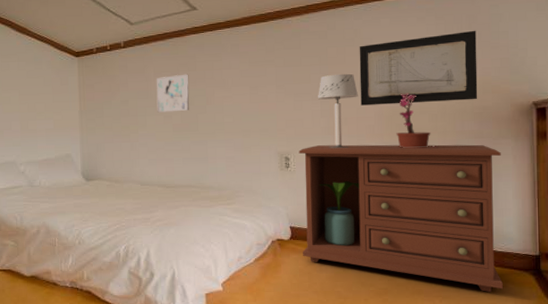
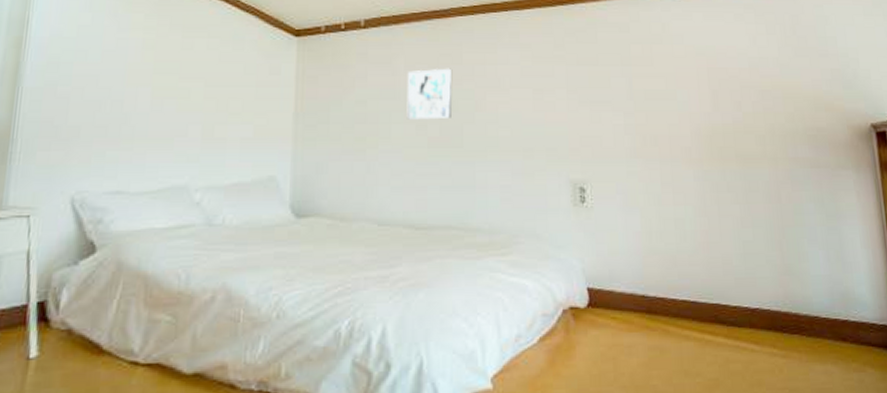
dresser: present [299,144,503,292] -> none [597,172,862,380]
table lamp: present [318,73,358,148] -> none [620,78,670,177]
wall art: present [359,30,478,106] -> none [668,33,810,121]
potted plant: present [396,93,438,149] -> none [718,106,769,180]

